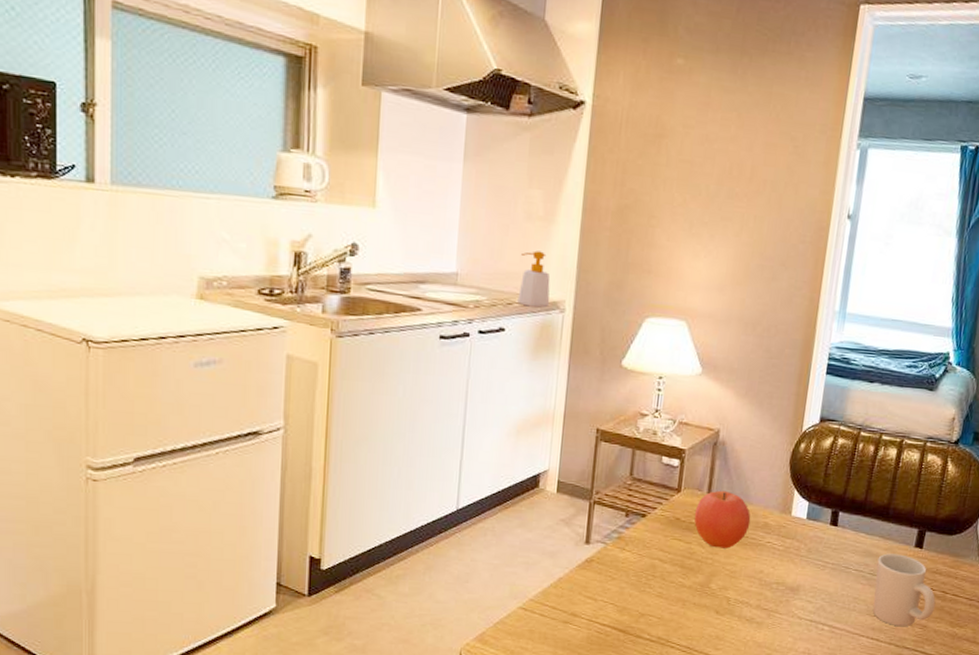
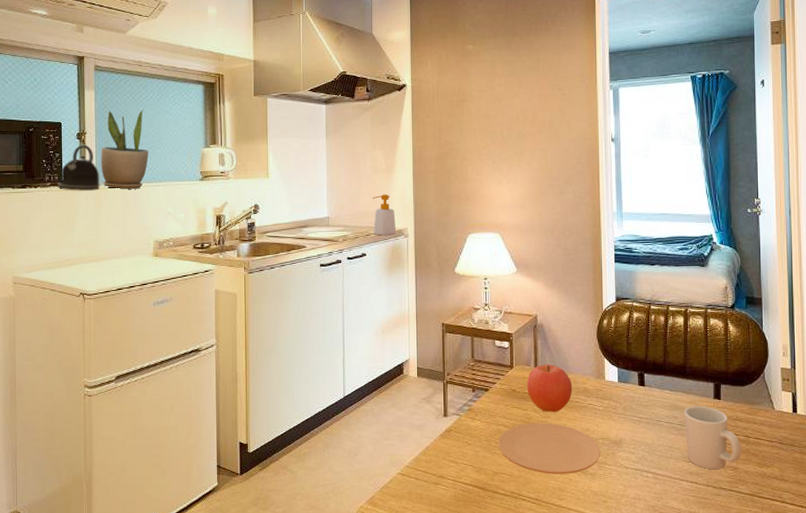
kettle: none [48,120,117,194] -> present [57,144,100,191]
potted plant: none [119,74,196,199] -> present [101,110,149,189]
plate: none [649,558,773,621] -> present [498,422,601,474]

